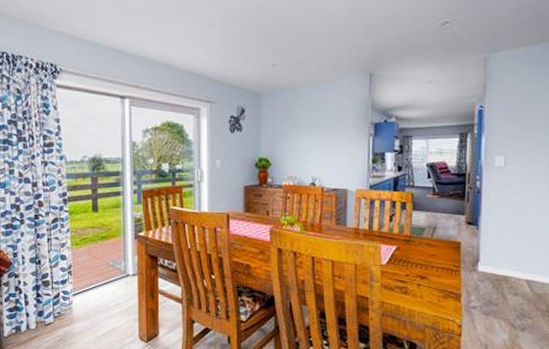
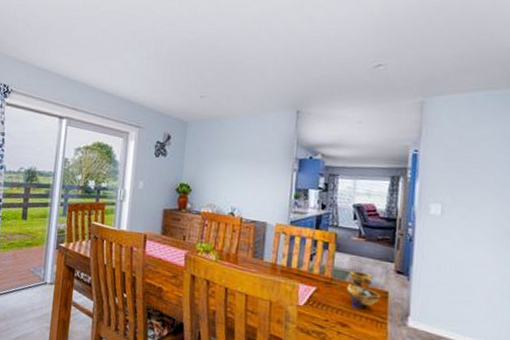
decorative bowl: none [424,226,454,261] -> present [347,270,381,309]

